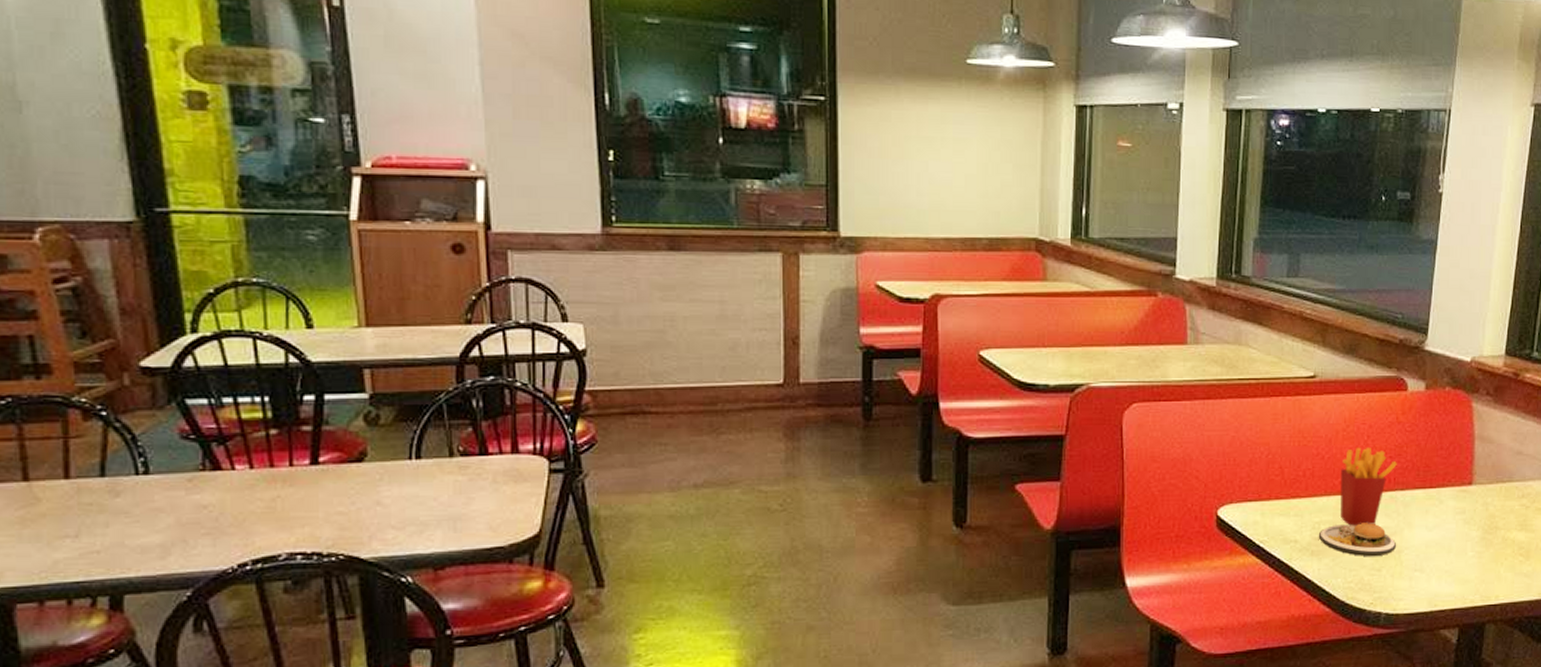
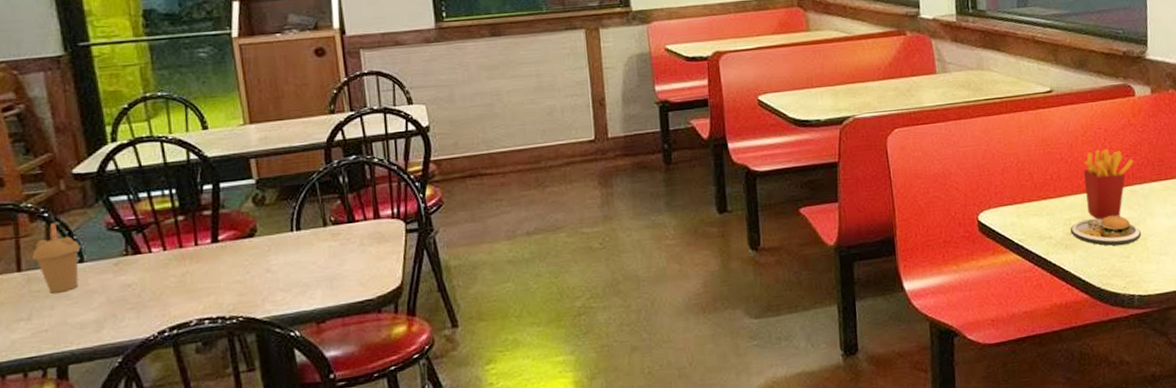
sippy cup: none [84,423,146,510] -> present [32,222,81,294]

